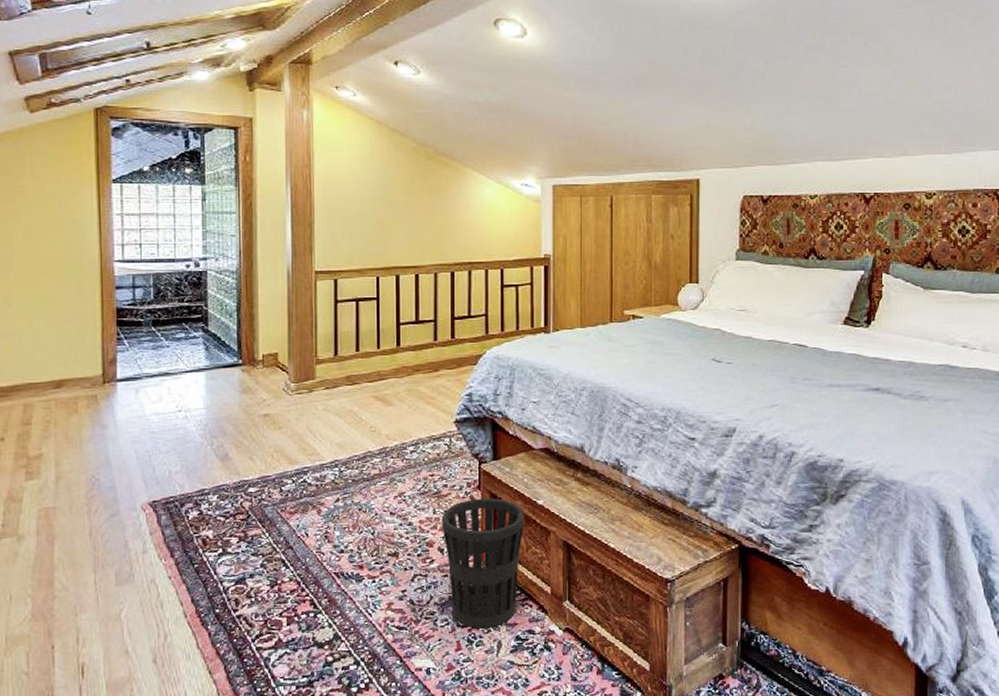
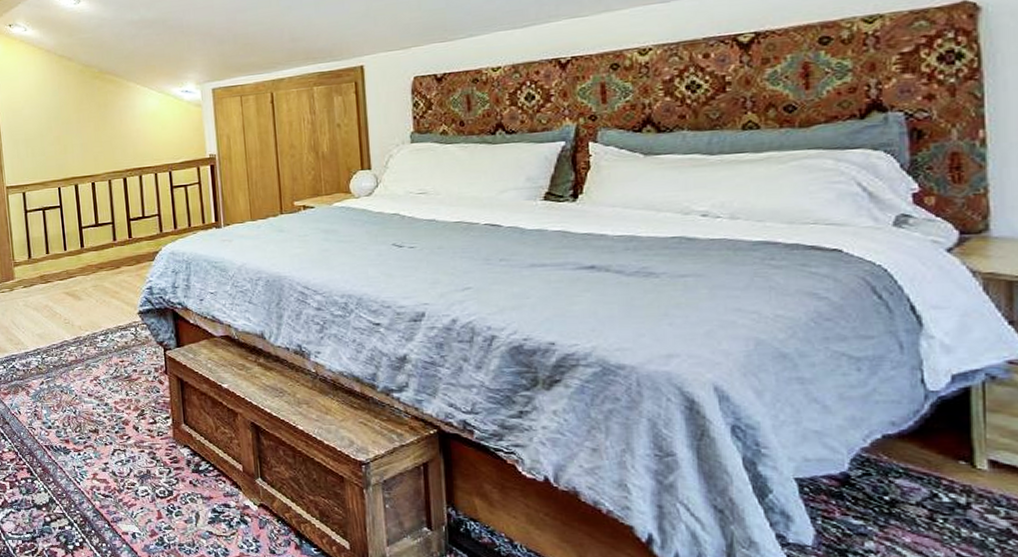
wastebasket: present [441,498,524,629] -> none [134,381,212,500]

